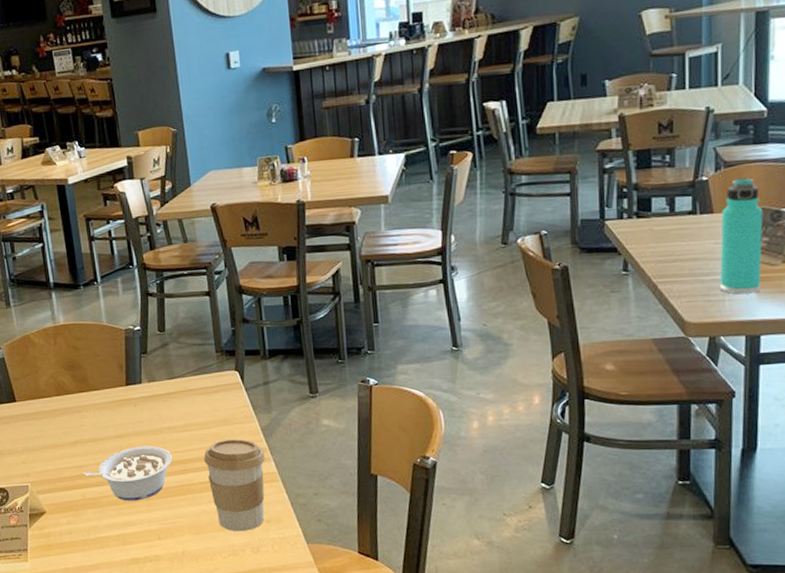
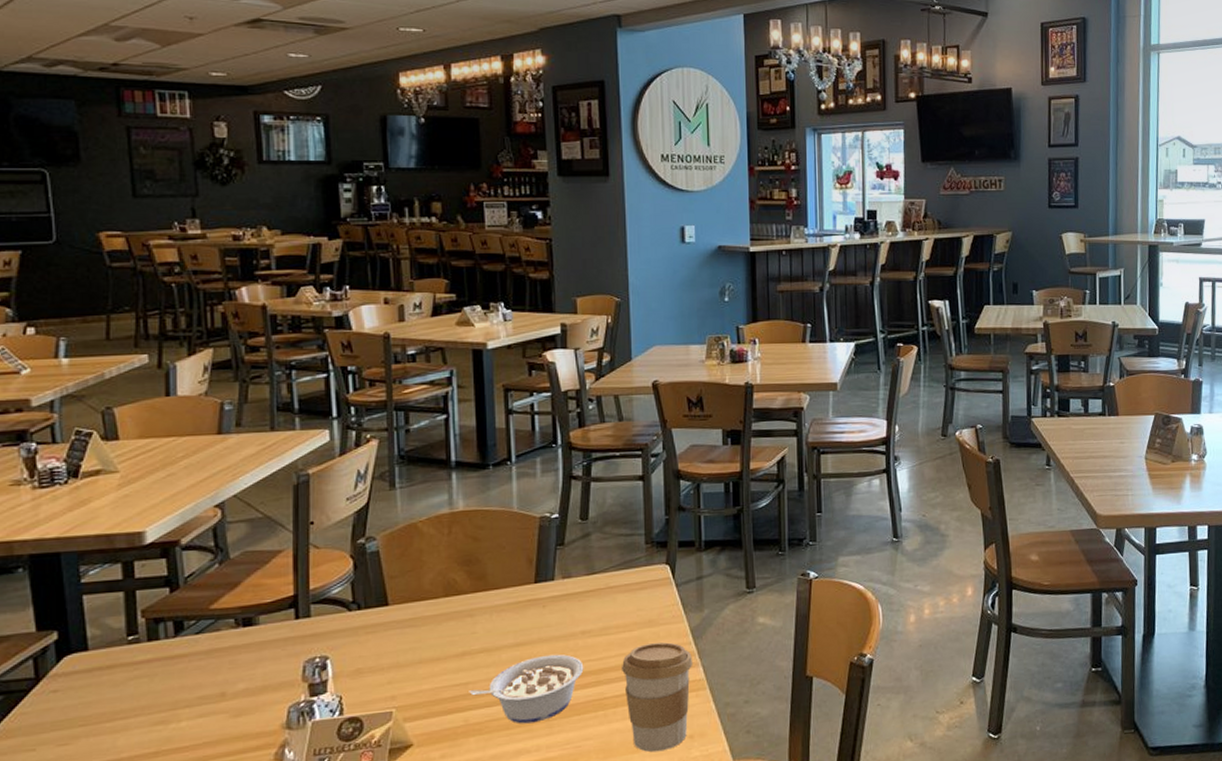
thermos bottle: present [719,177,763,295] -> none [1124,385,1157,490]

